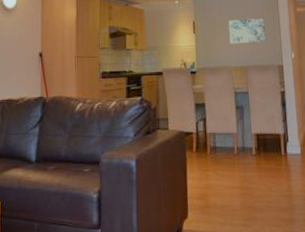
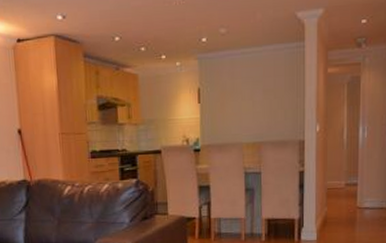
wall art: present [228,17,266,44] -> none [241,81,286,116]

